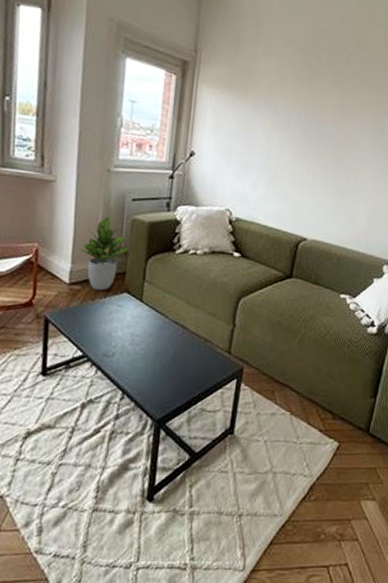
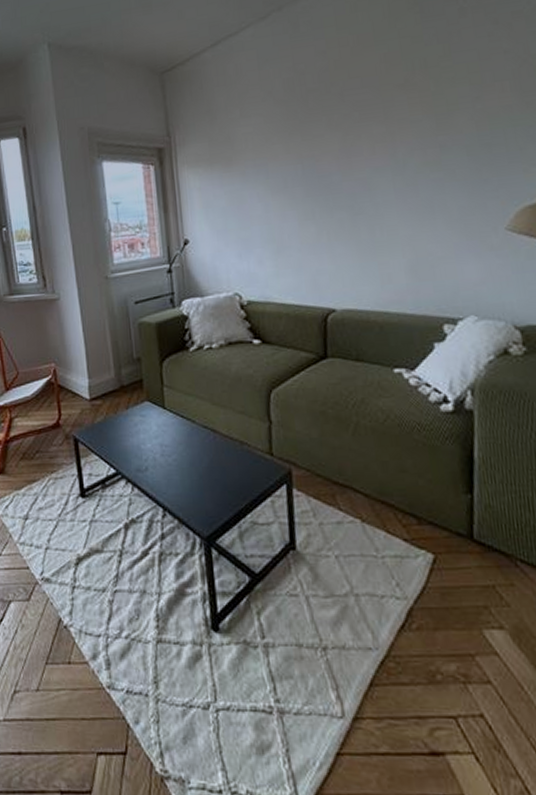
potted plant: present [80,216,129,291] -> none [94,324,141,403]

